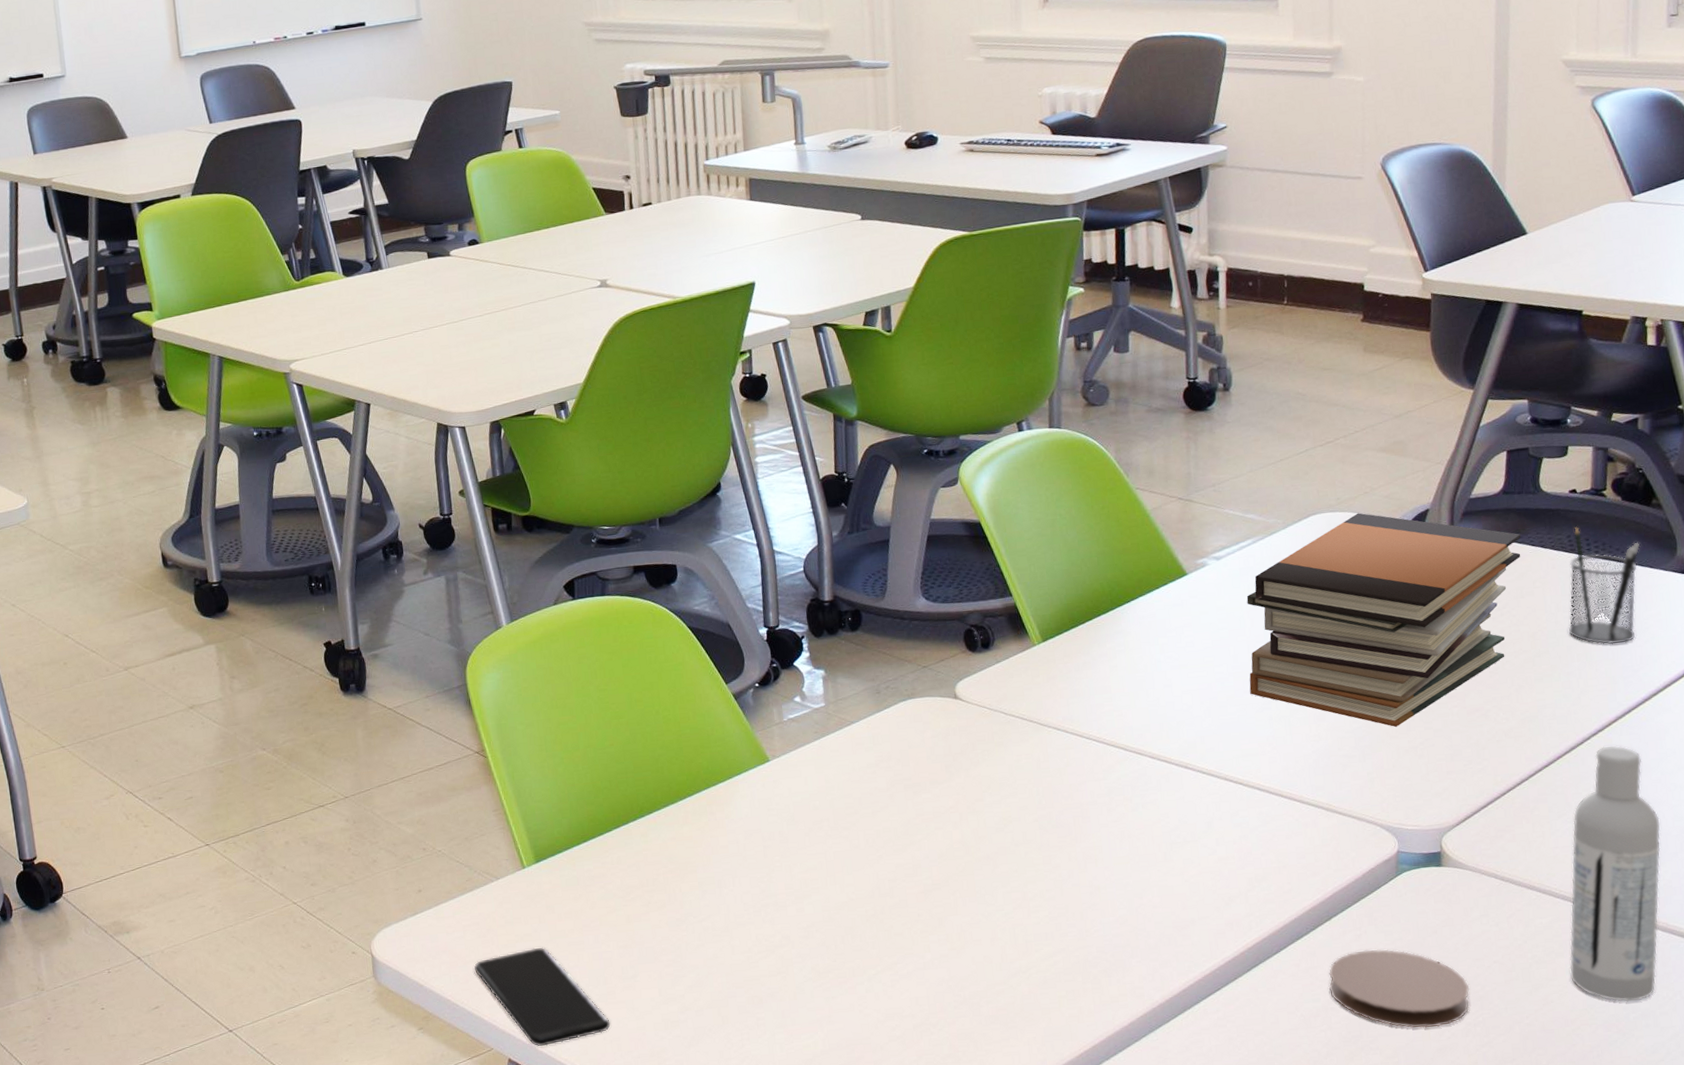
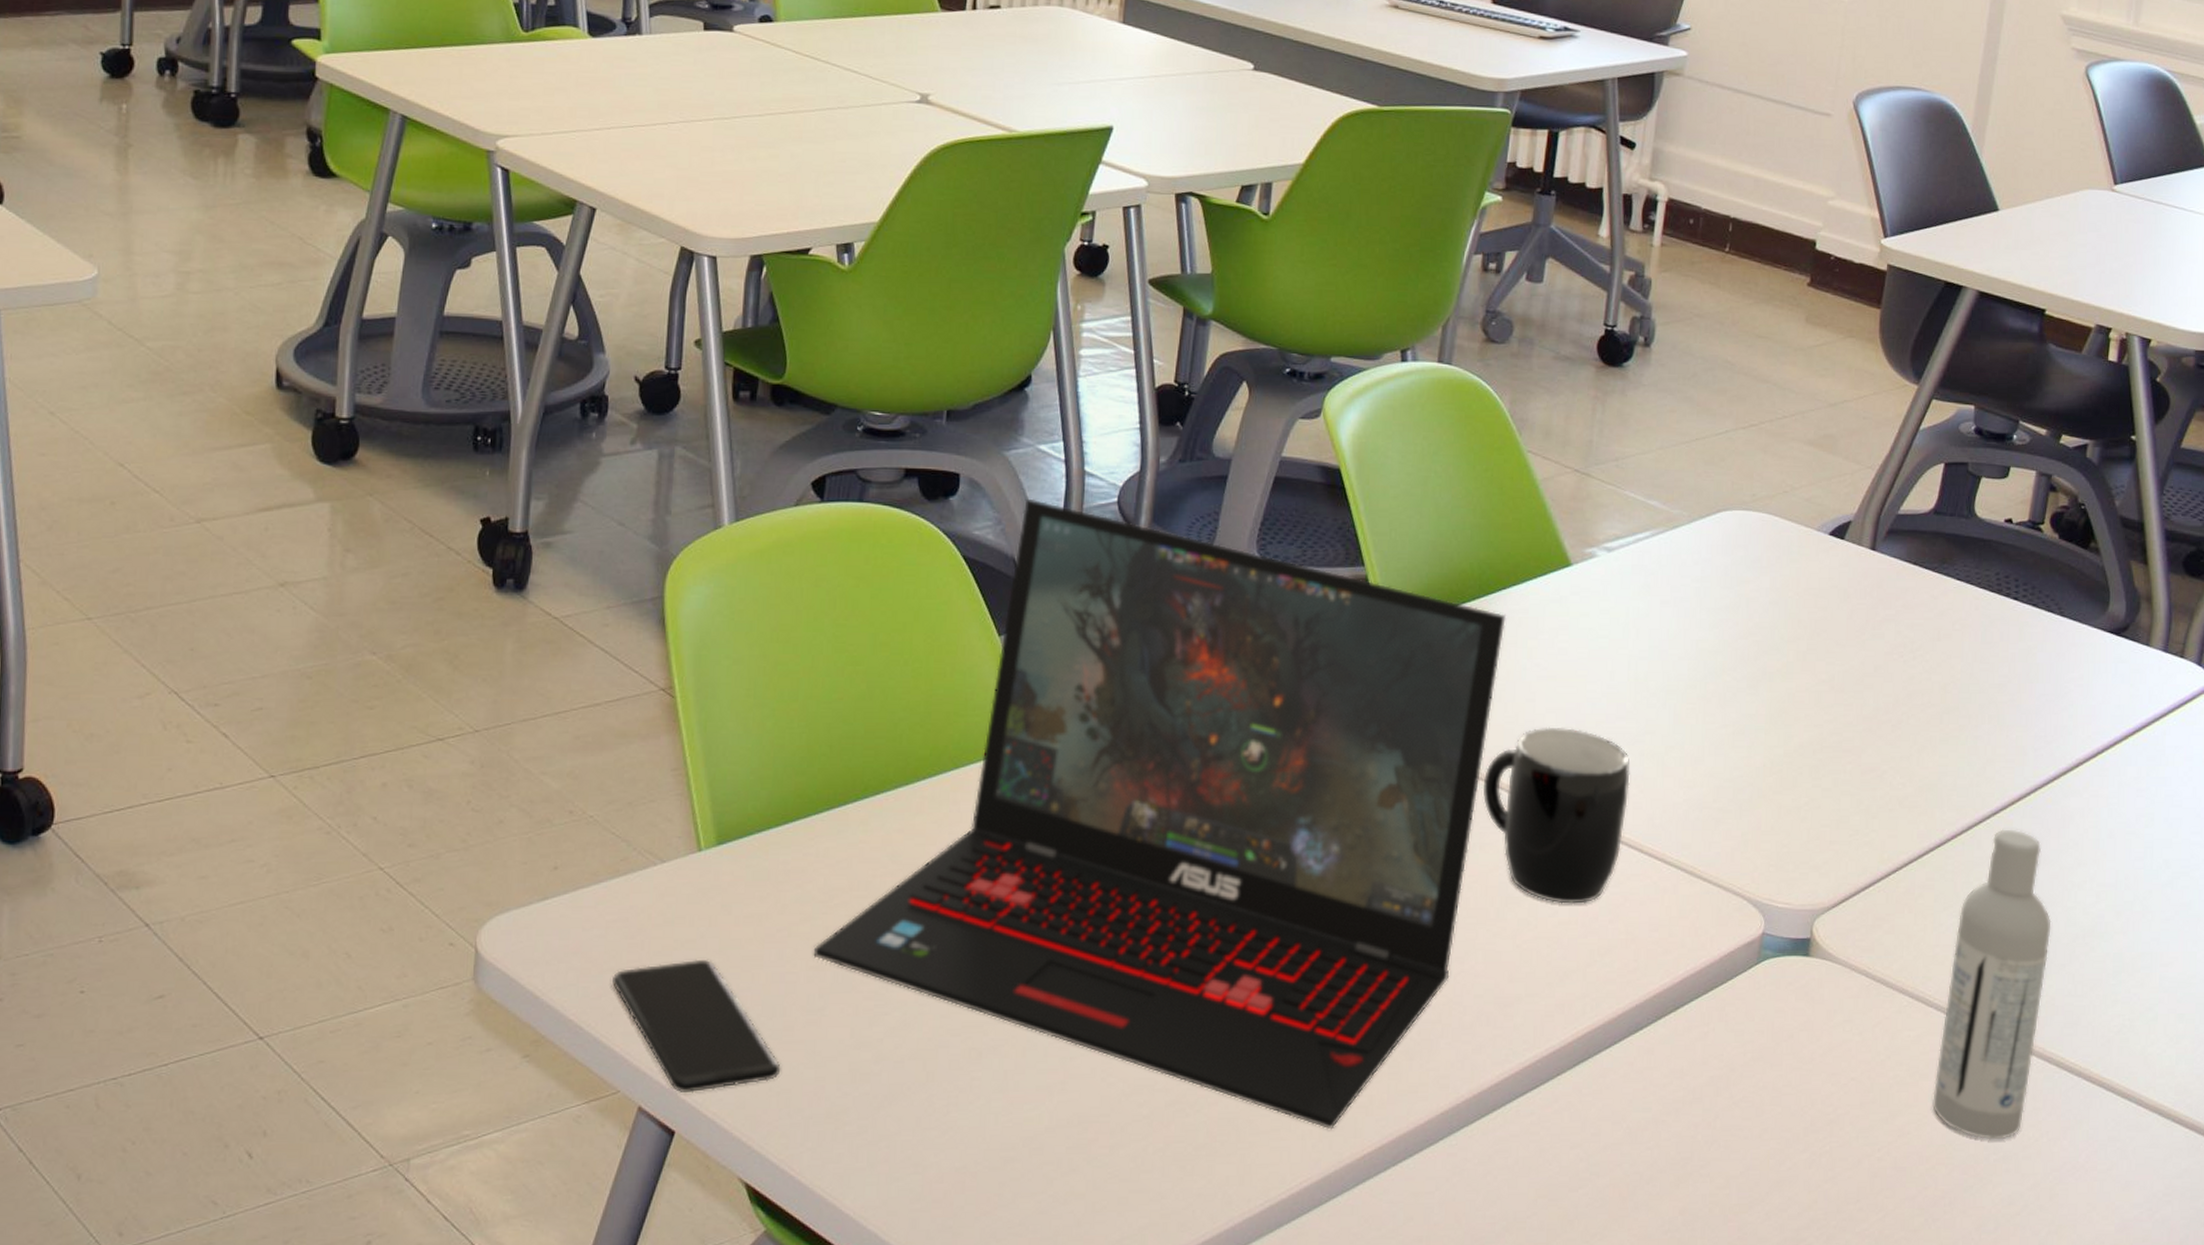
laptop: none [620,576,1138,1036] -> present [813,498,1507,1130]
mug: none [1137,704,1264,844] -> present [1483,727,1630,904]
book stack: present [1246,512,1521,727] -> none [1623,515,1947,780]
coaster: present [1328,949,1470,1028] -> none [1663,1051,1821,1155]
pencil holder: present [1568,525,1641,644] -> none [1983,562,2072,708]

